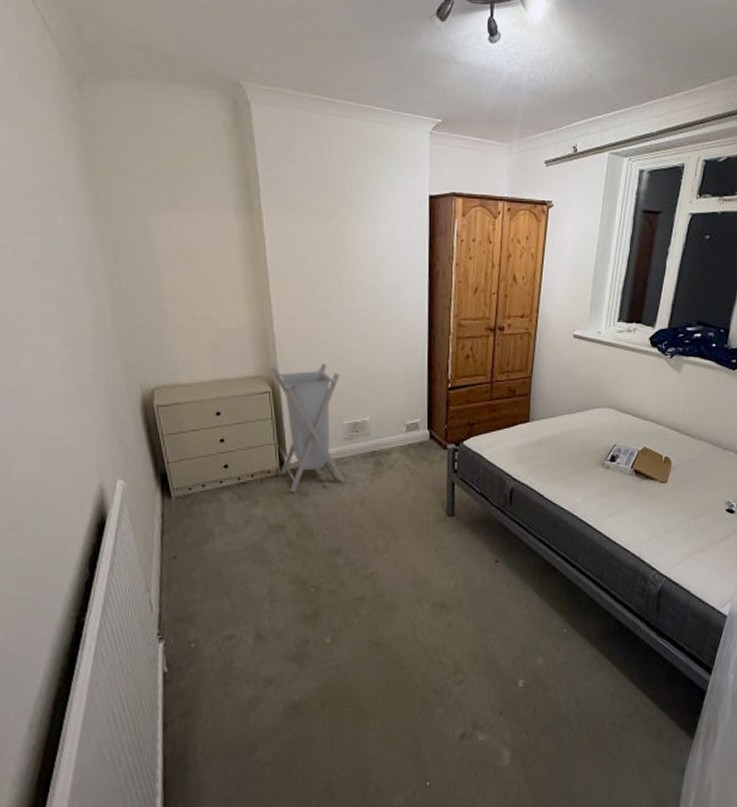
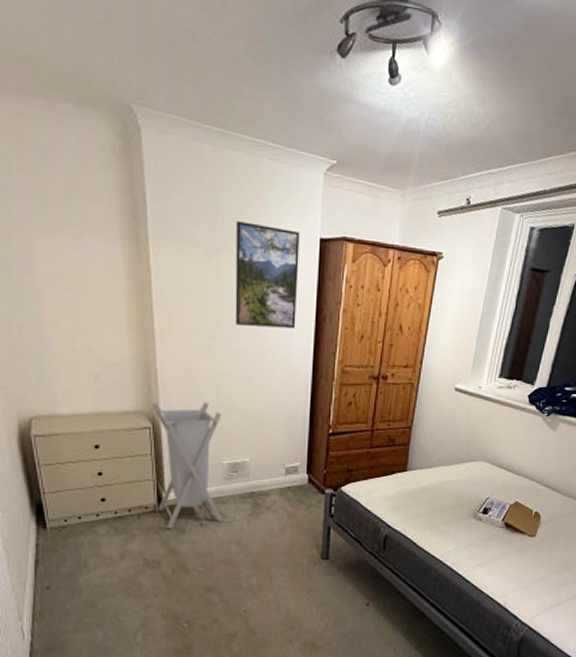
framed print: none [346,184,410,286] -> present [235,221,300,329]

